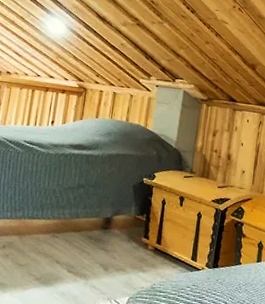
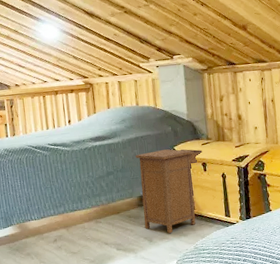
nightstand: none [103,172,183,266] -> present [135,149,202,233]

